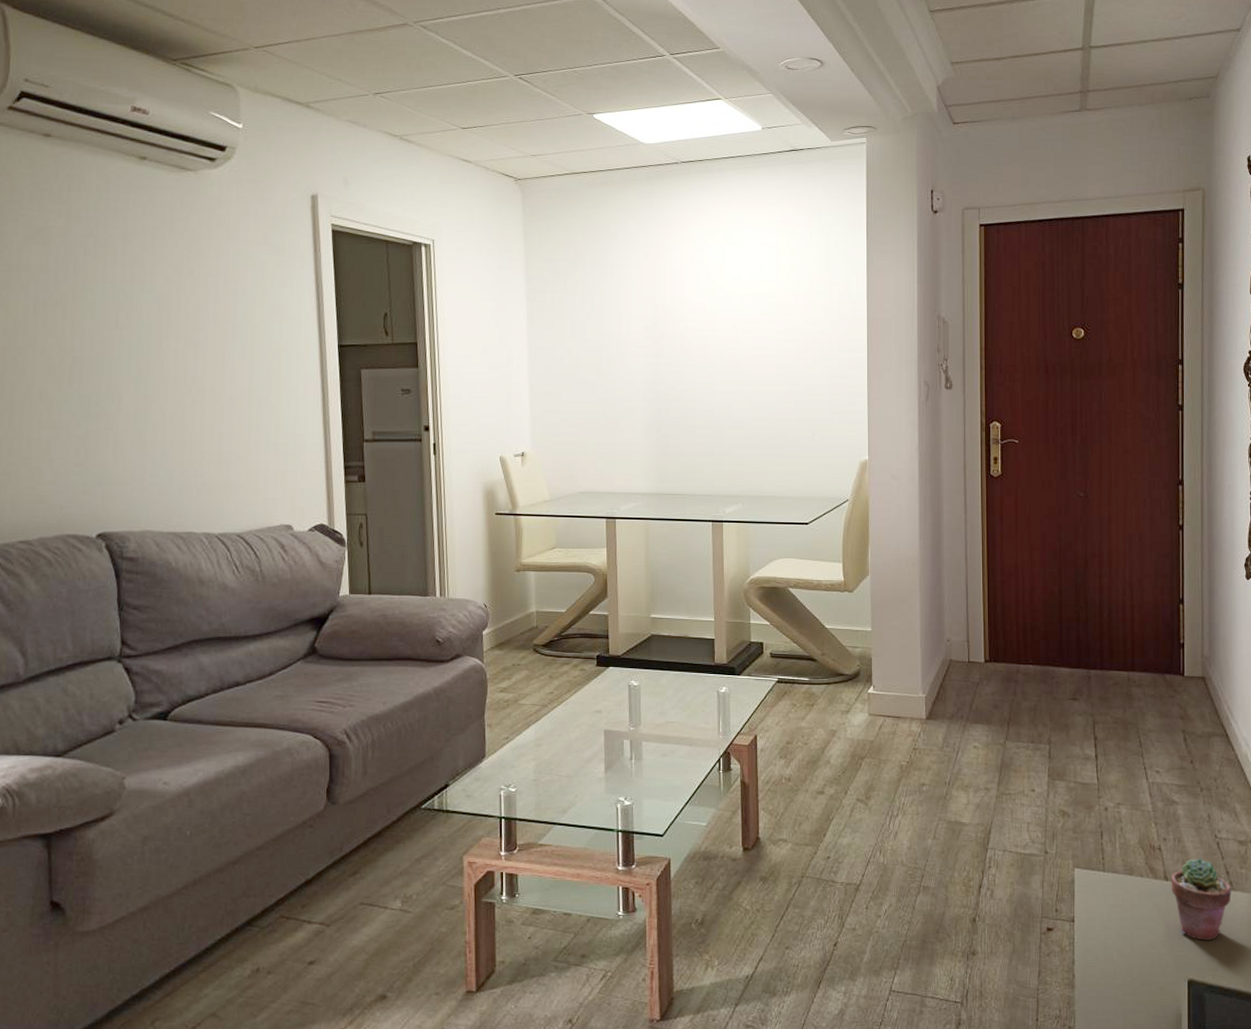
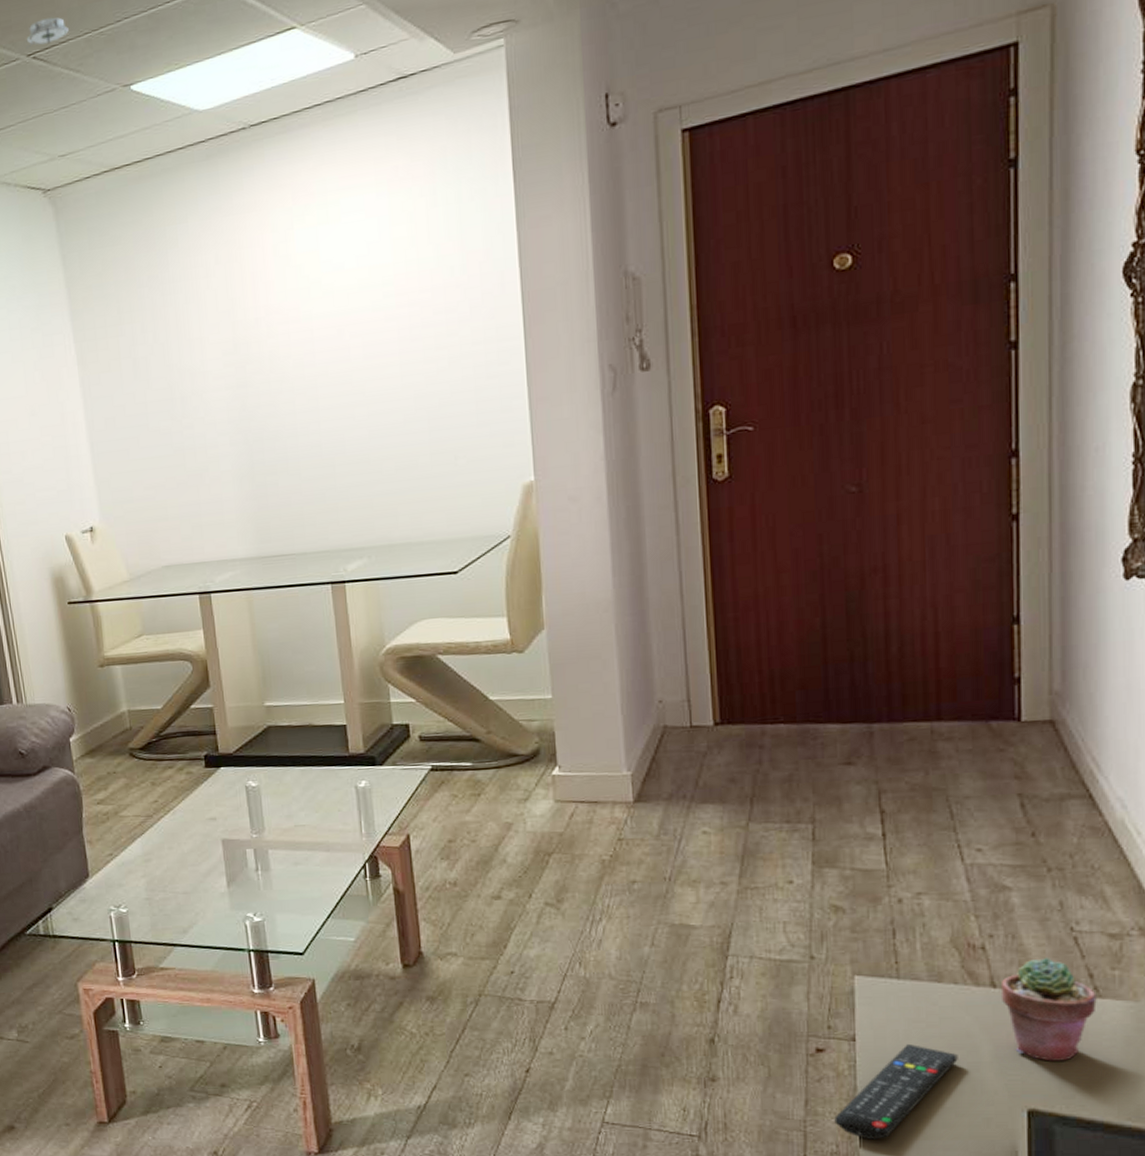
smoke detector: none [515,51,550,70] -> present [26,16,69,49]
remote control: none [1058,924,1143,1005] -> present [834,1043,958,1139]

